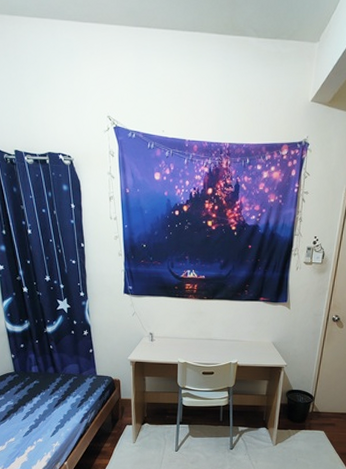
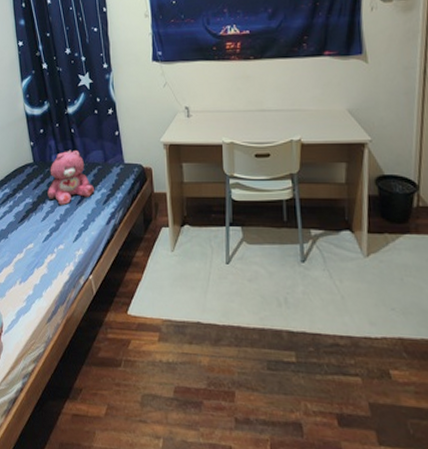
teddy bear: none [28,362,71,408] -> present [48,150,95,206]

